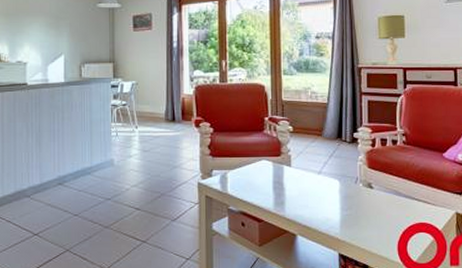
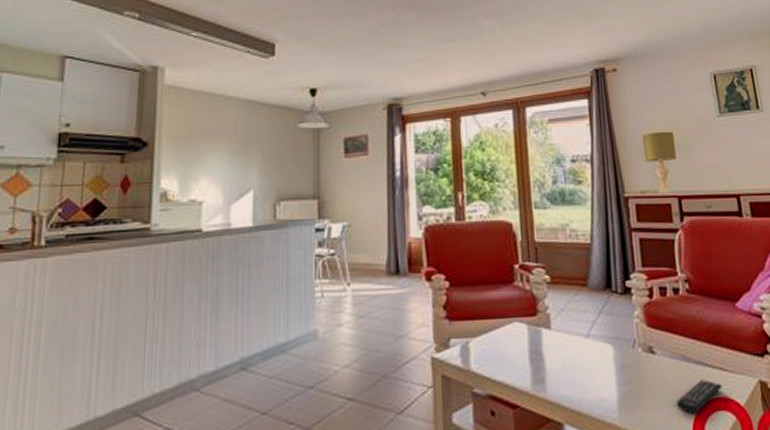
remote control: none [387,209,425,233] -> present [676,380,723,414]

